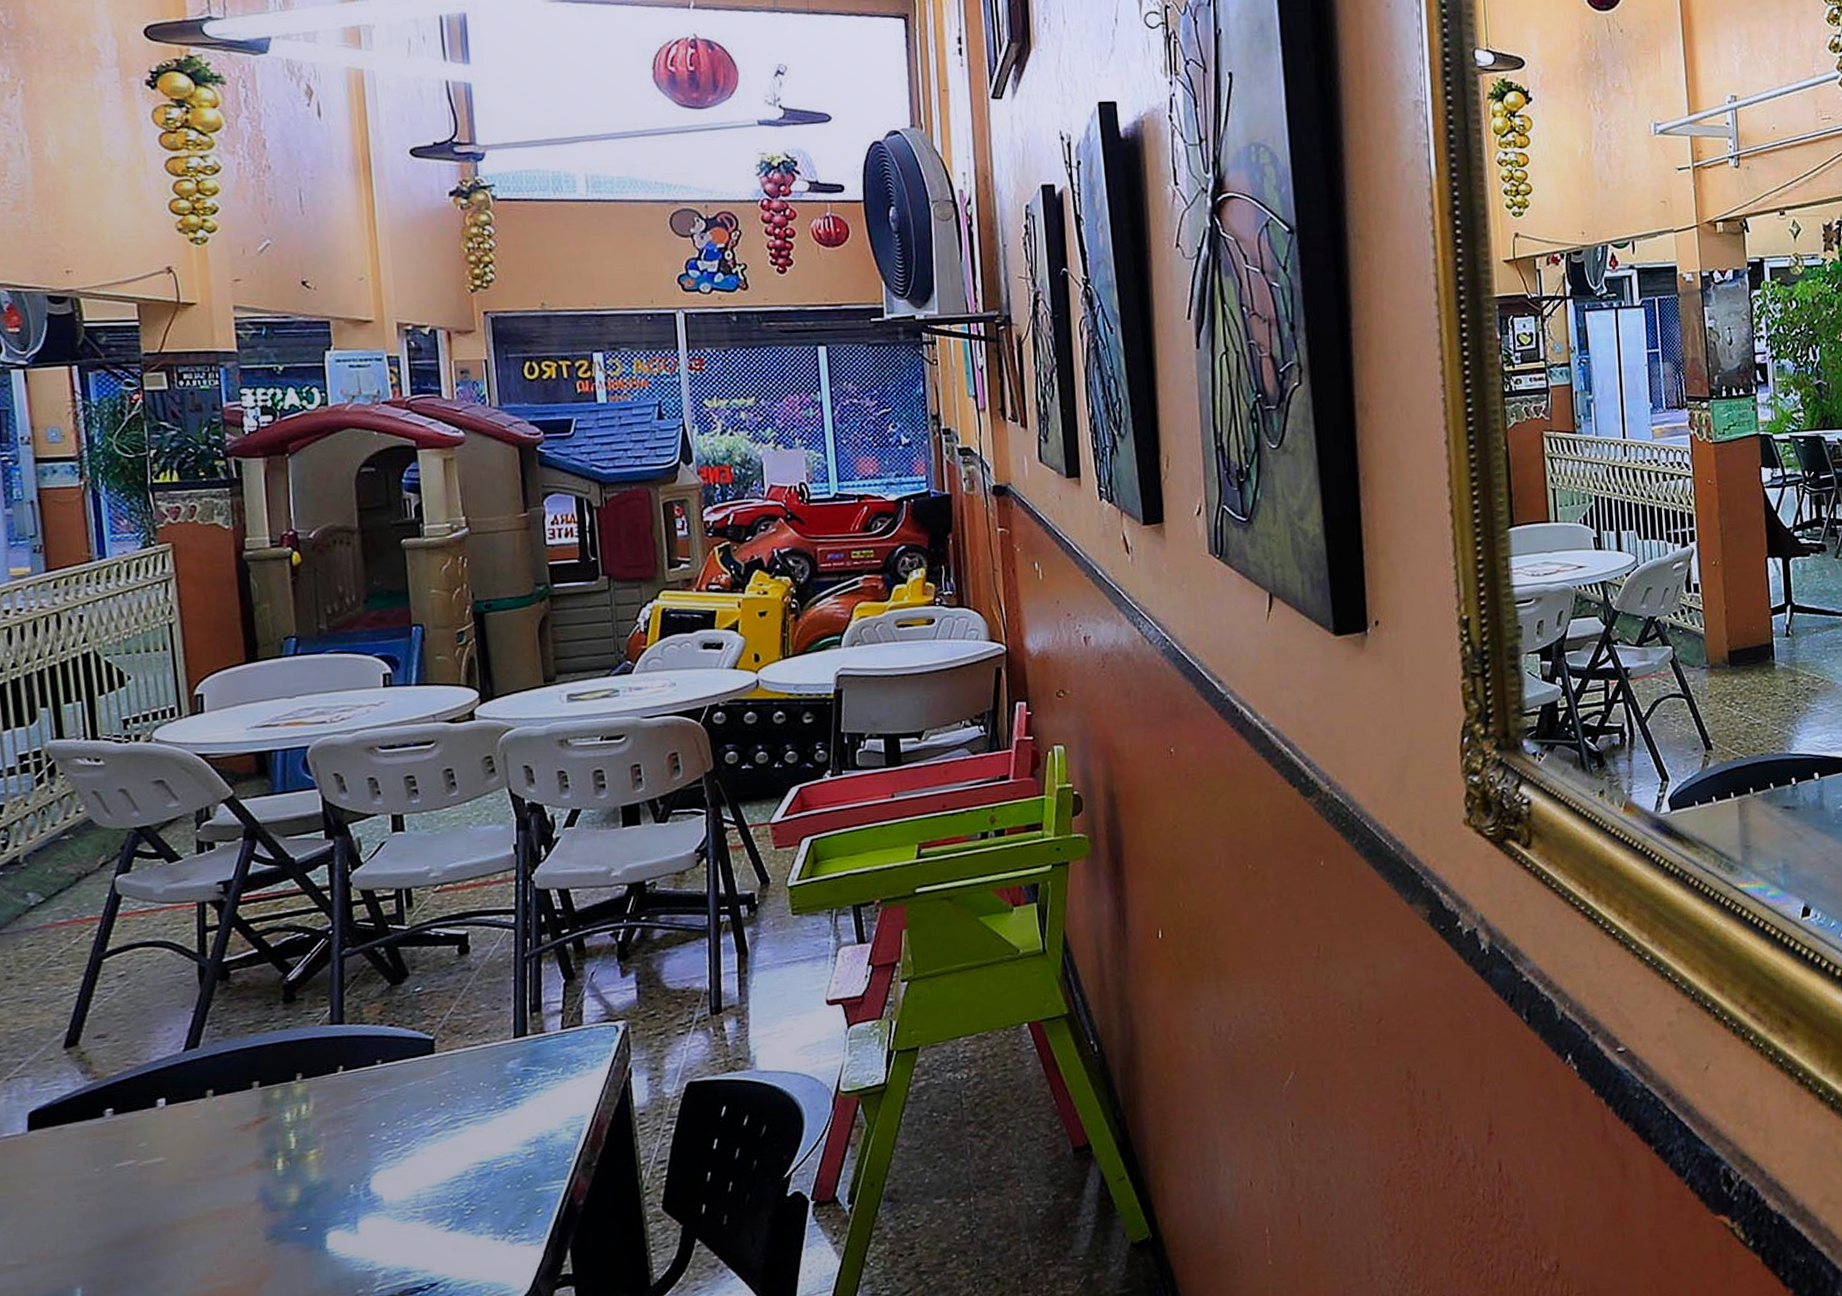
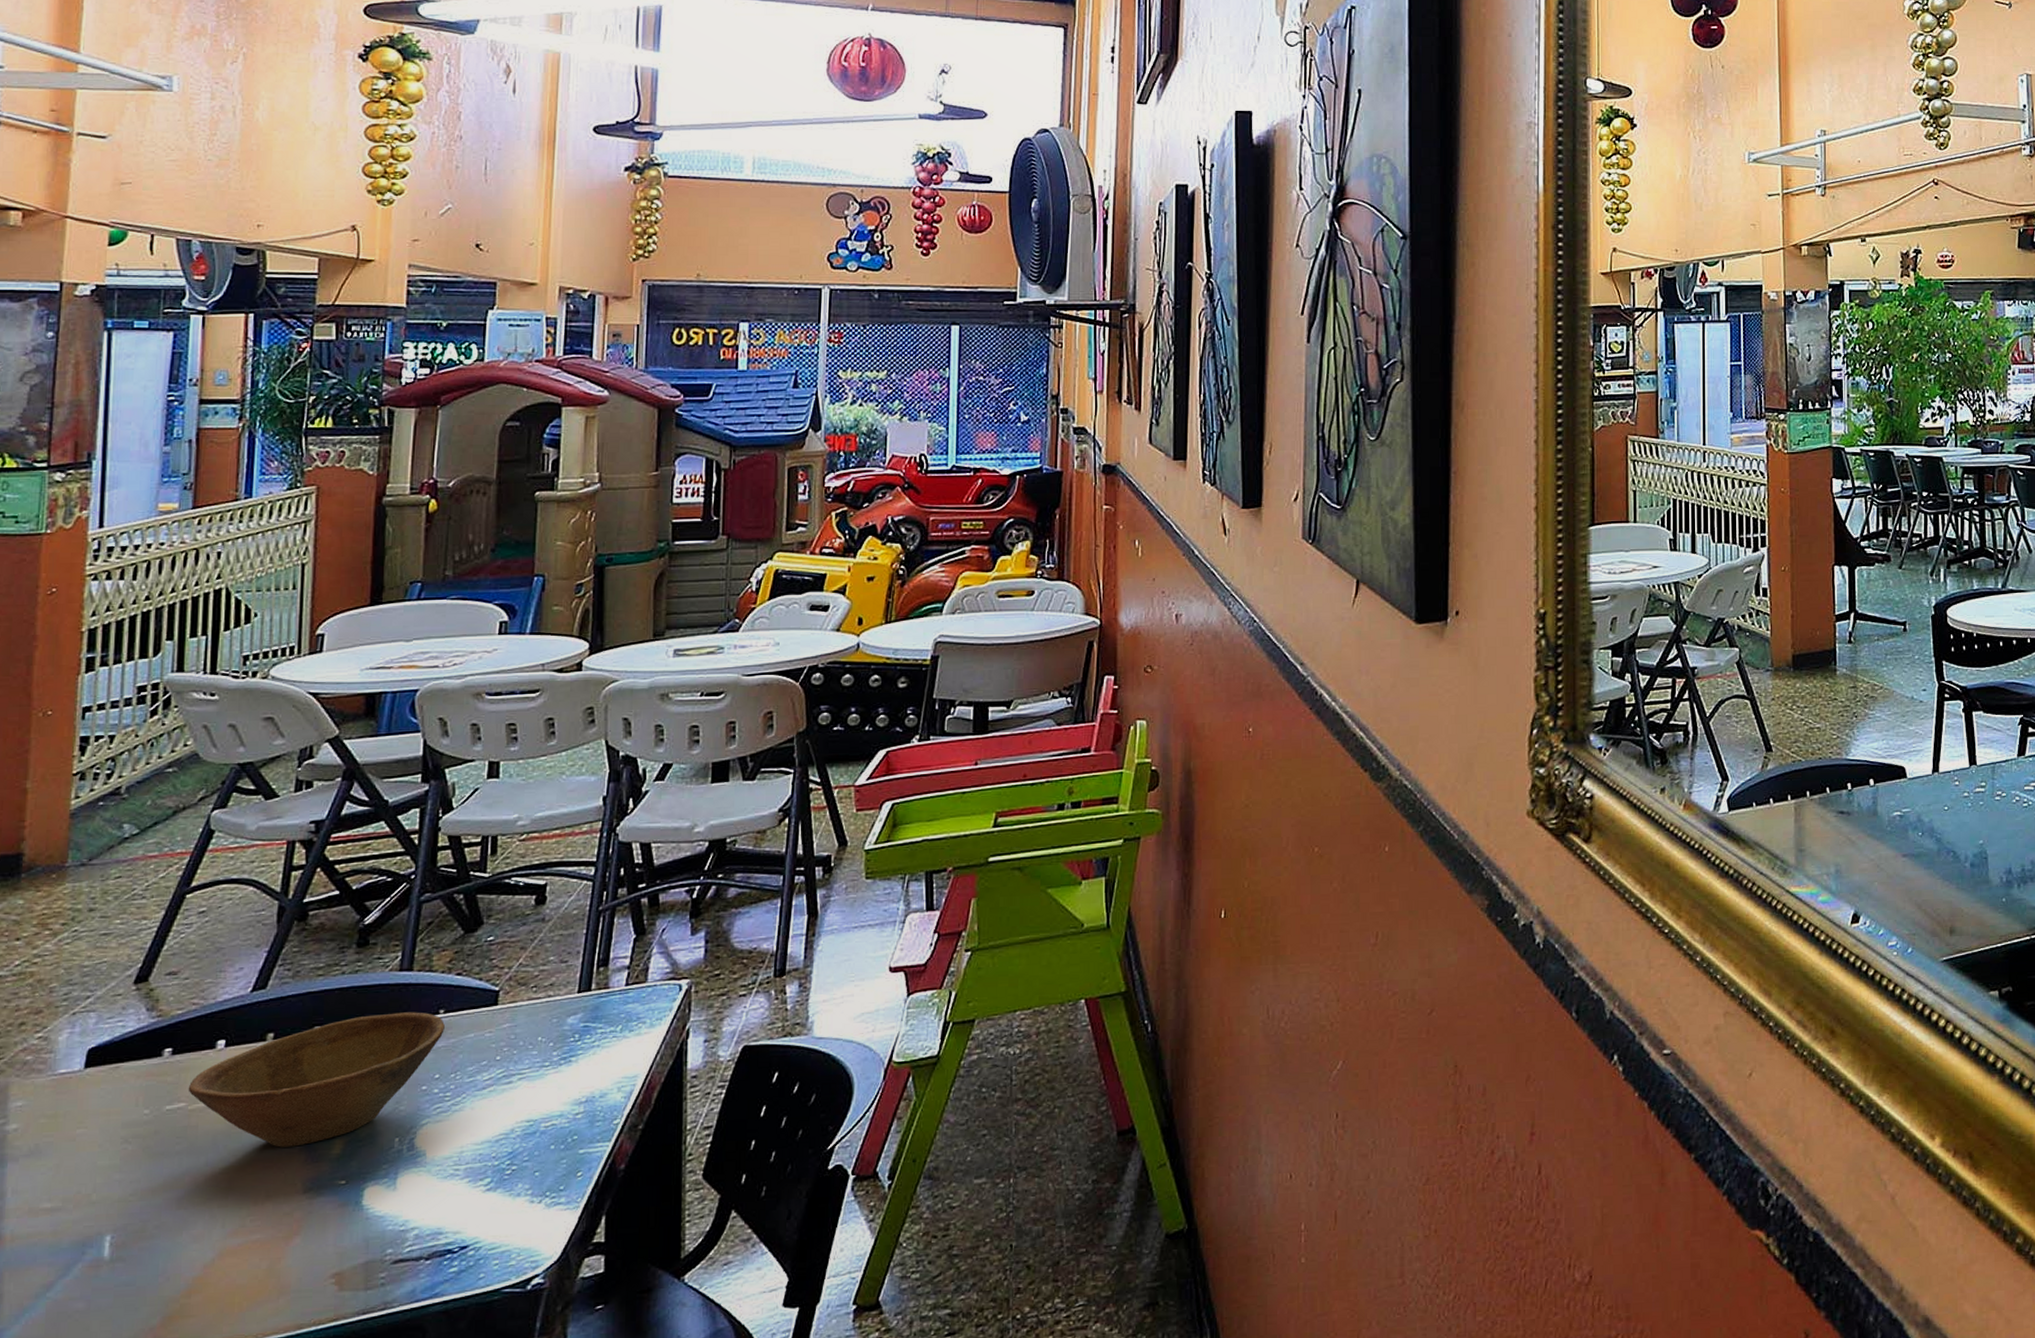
bowl: none [135,1063,385,1198] -> present [188,1012,445,1148]

